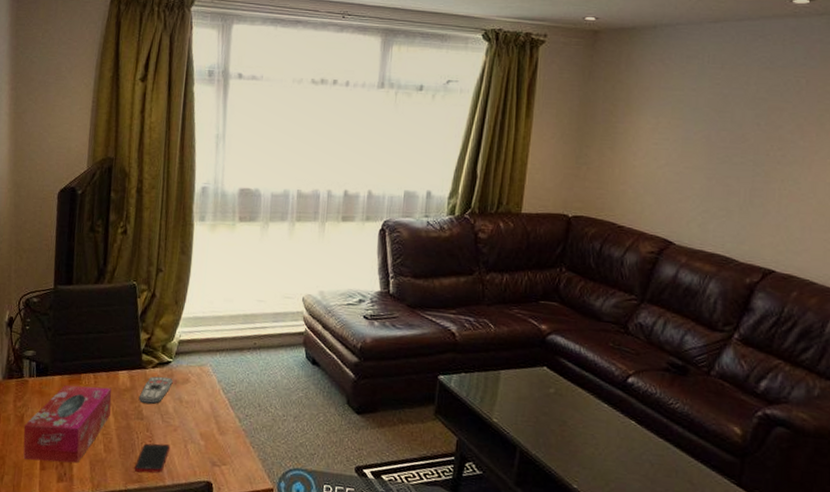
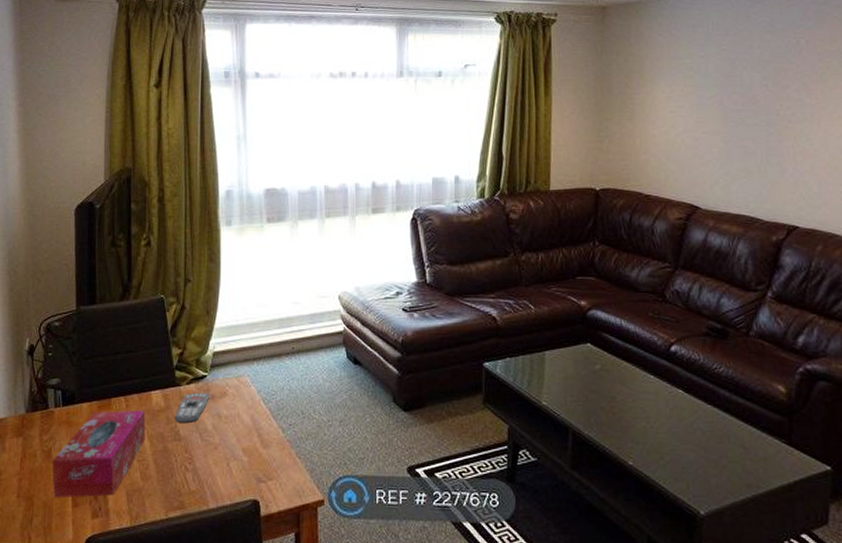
cell phone: present [134,443,170,474] -> none [174,464,211,498]

